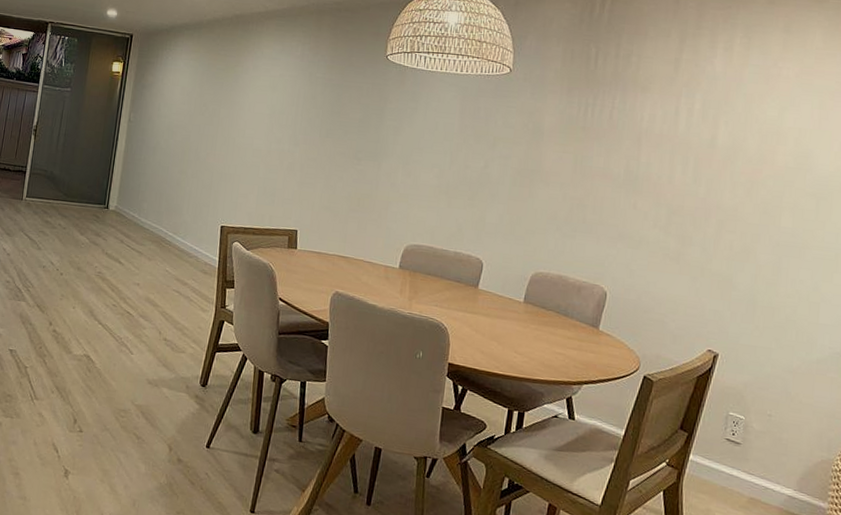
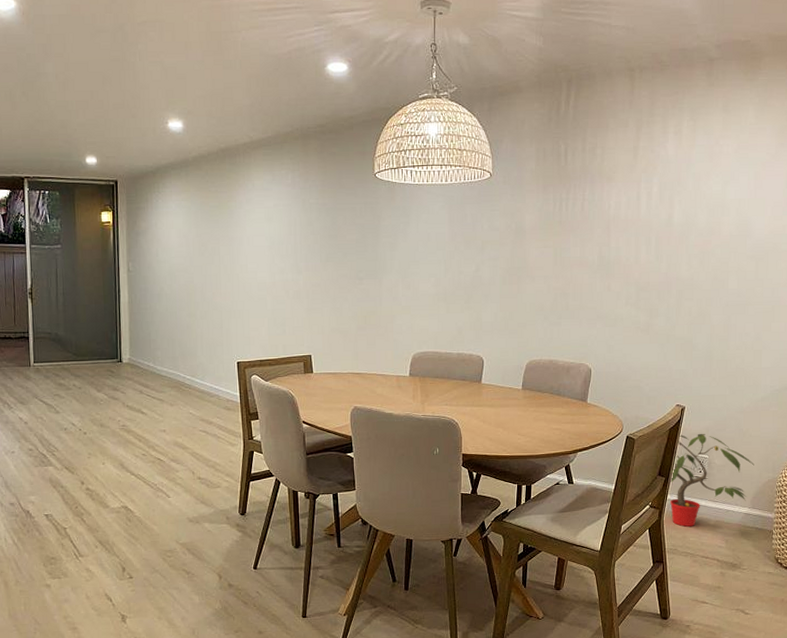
potted plant: none [692,386,804,499] -> present [669,434,754,527]

